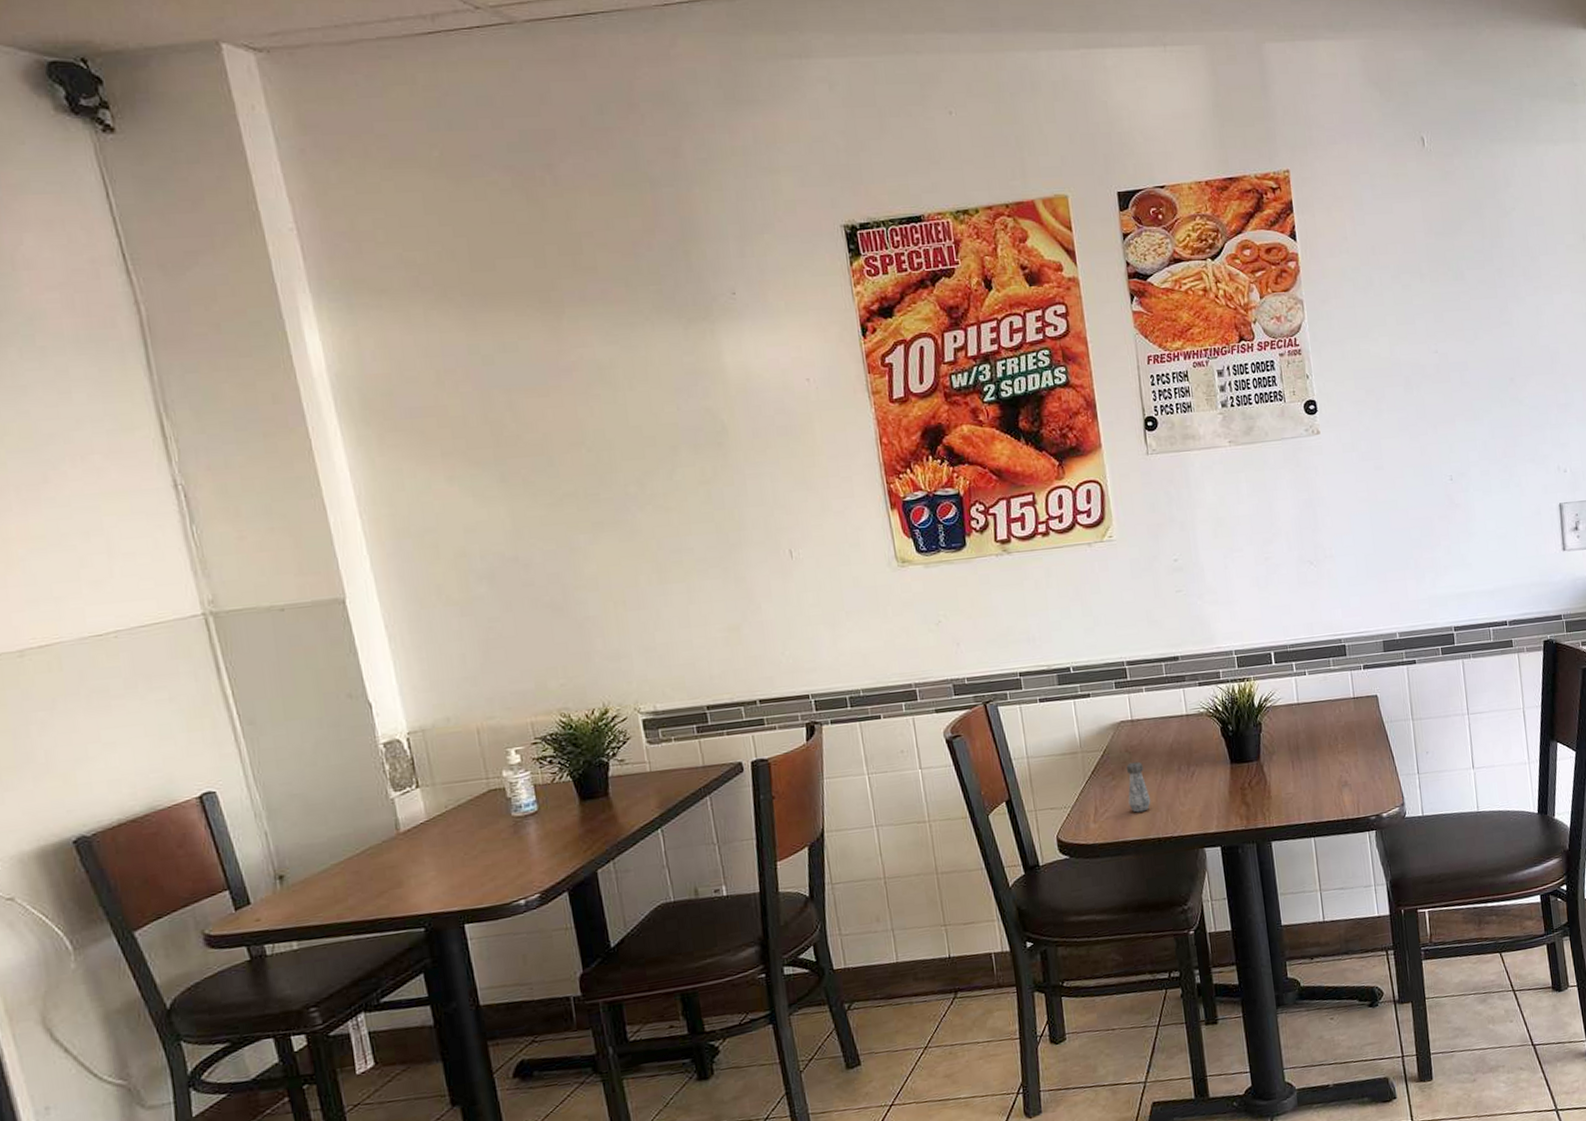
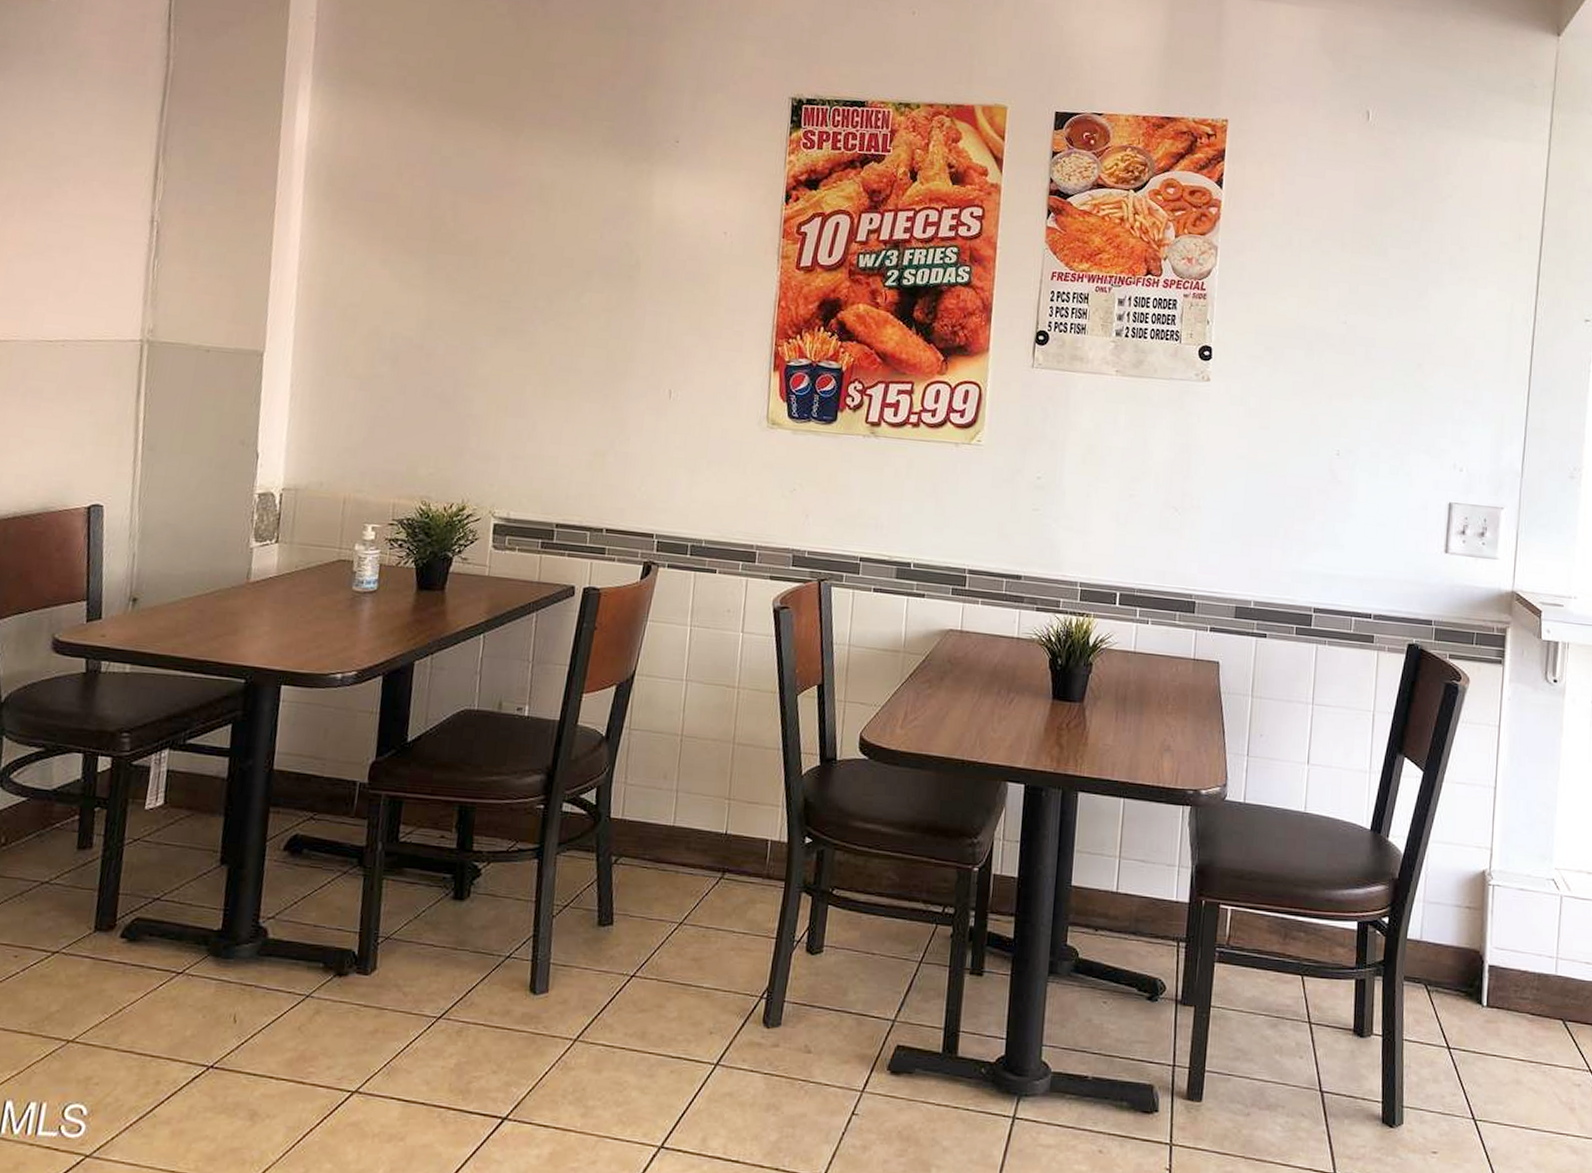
salt shaker: present [1126,761,1151,813] -> none [940,674,964,729]

